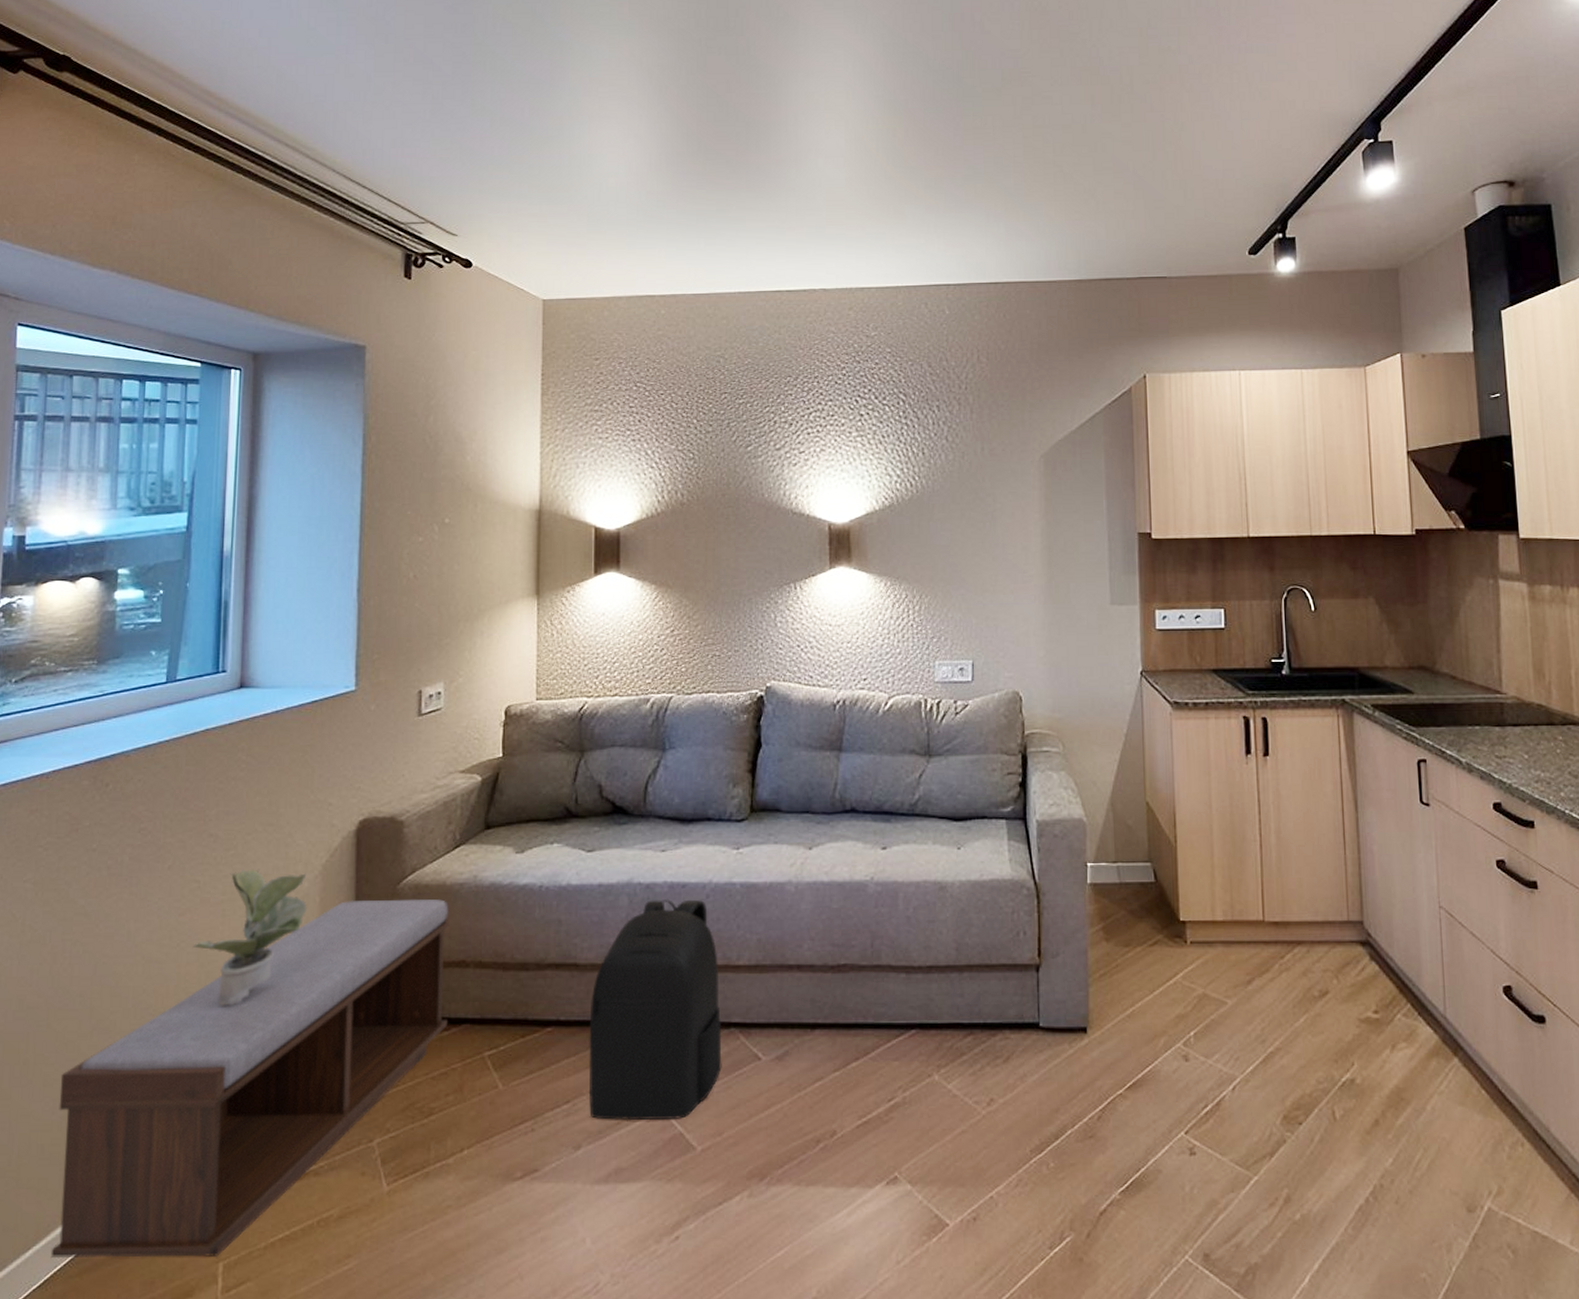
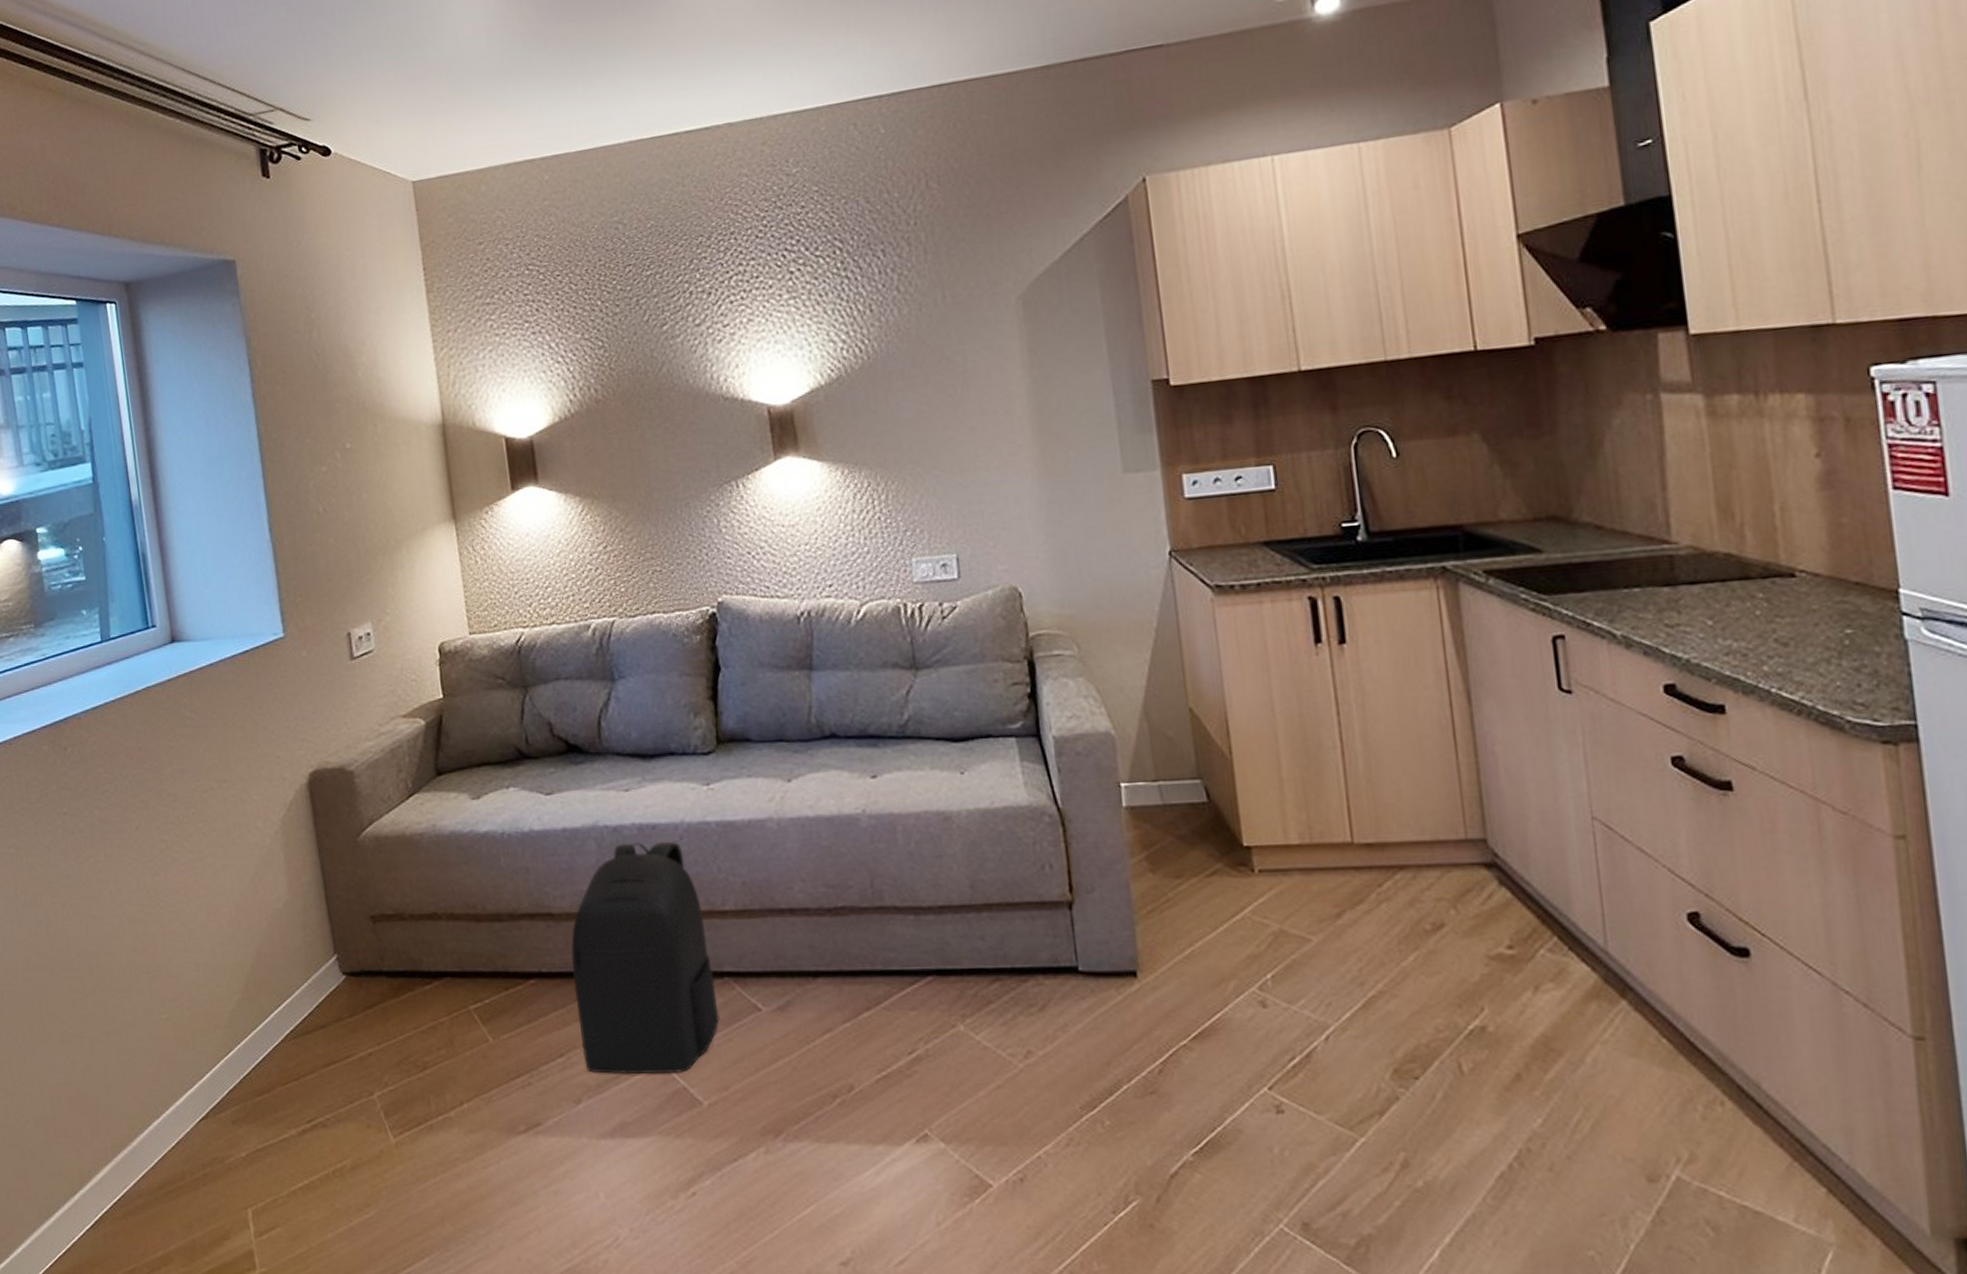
bench: present [50,898,450,1258] -> none [75,851,428,1203]
potted plant: present [192,869,307,1006] -> none [171,826,273,964]

